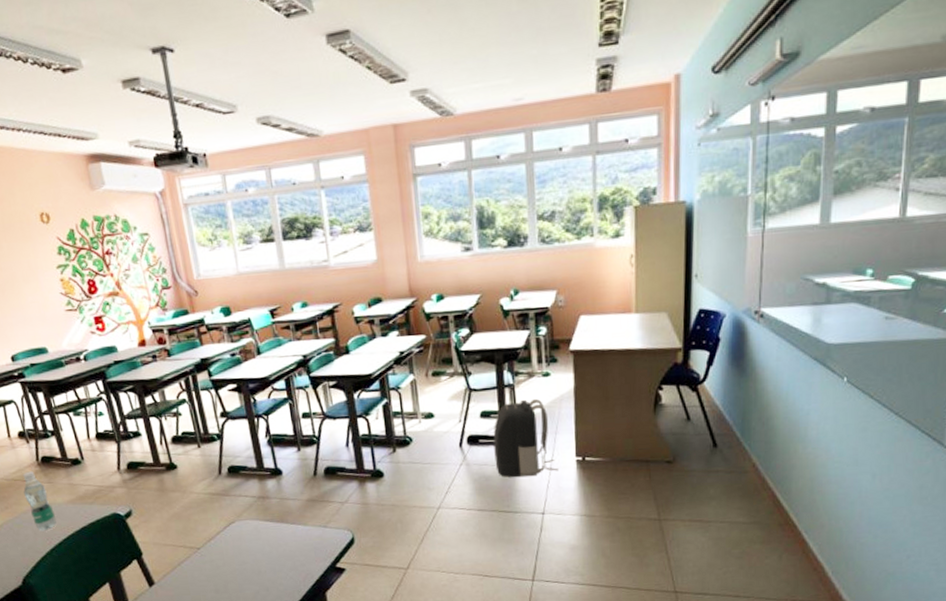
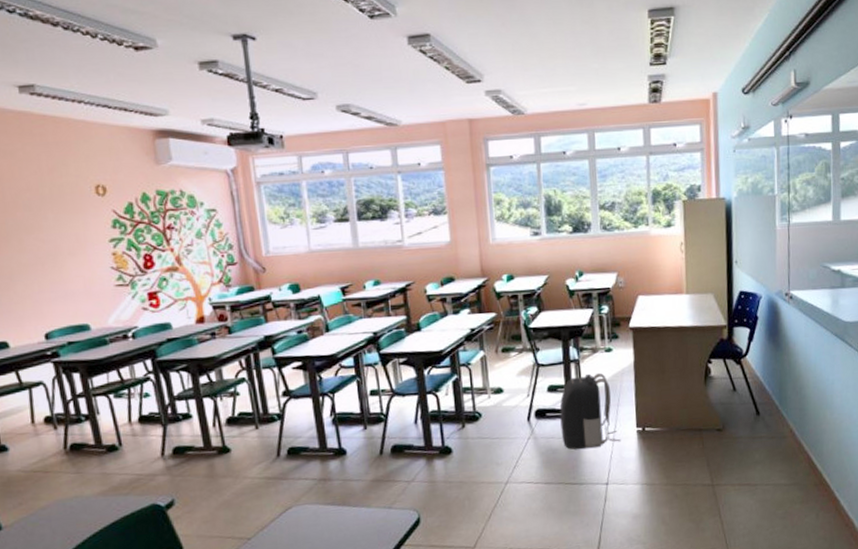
bottle: present [23,471,57,532] -> none [44,461,83,530]

